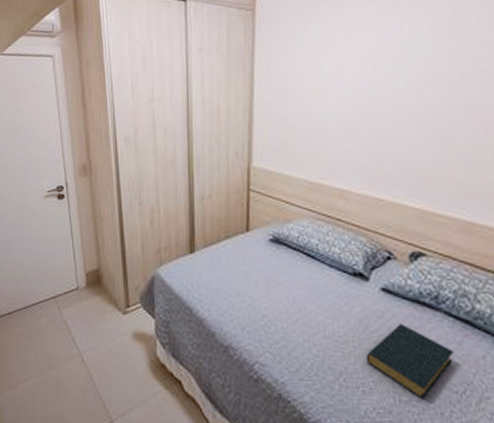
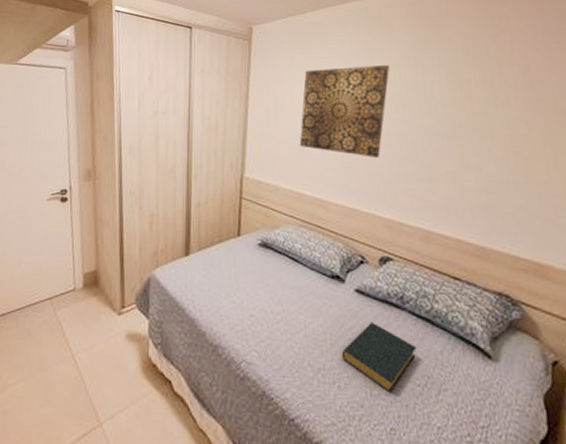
wall art: none [313,29,423,141] -> present [299,65,390,159]

